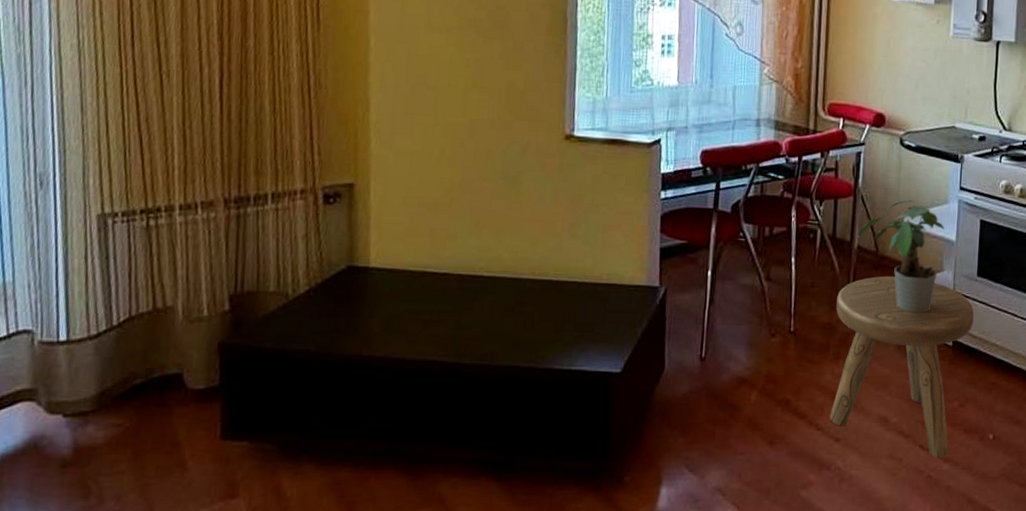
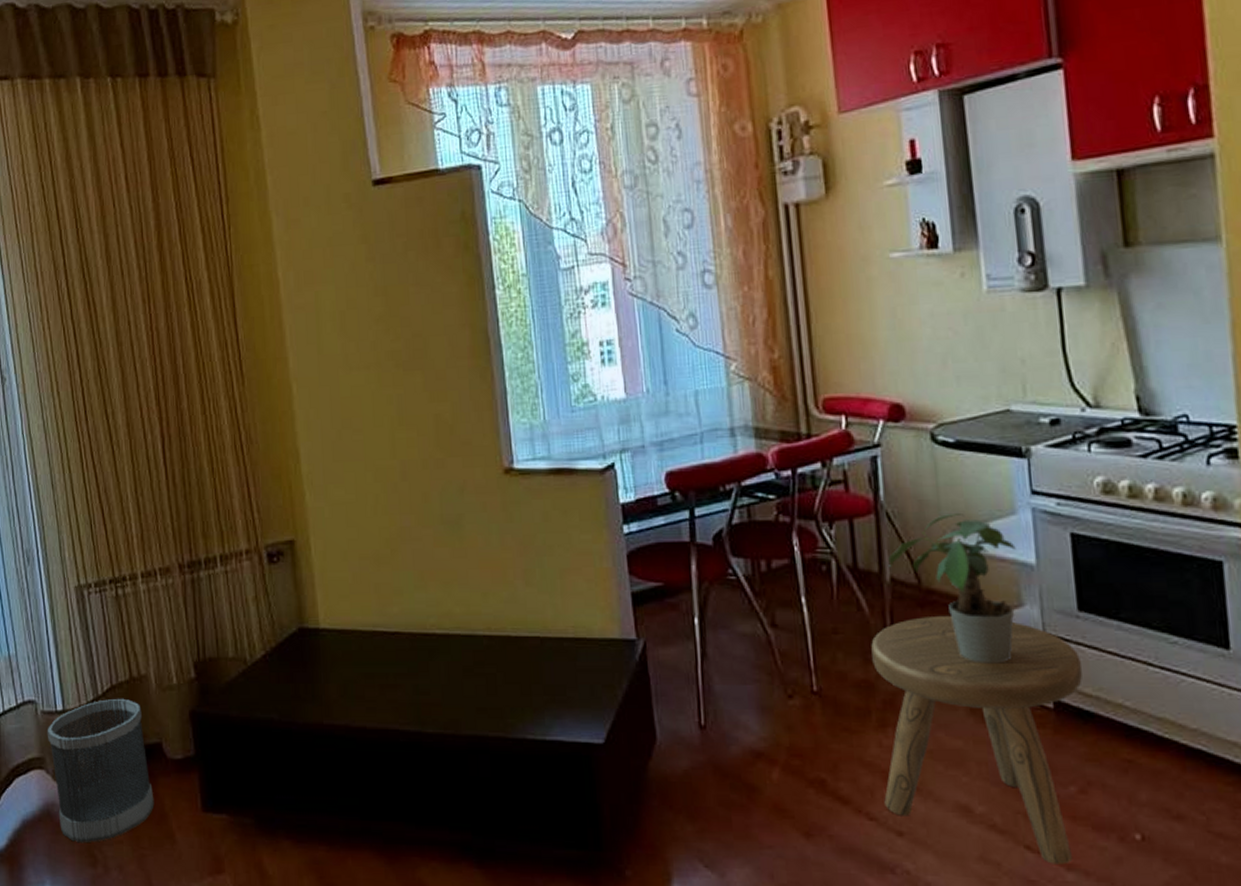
wastebasket: none [43,329,167,475] -> present [47,698,155,843]

